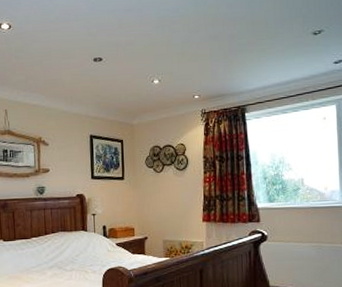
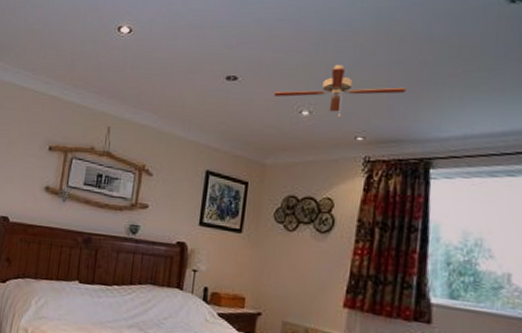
ceiling fan: none [131,41,223,83] -> present [273,64,407,118]

